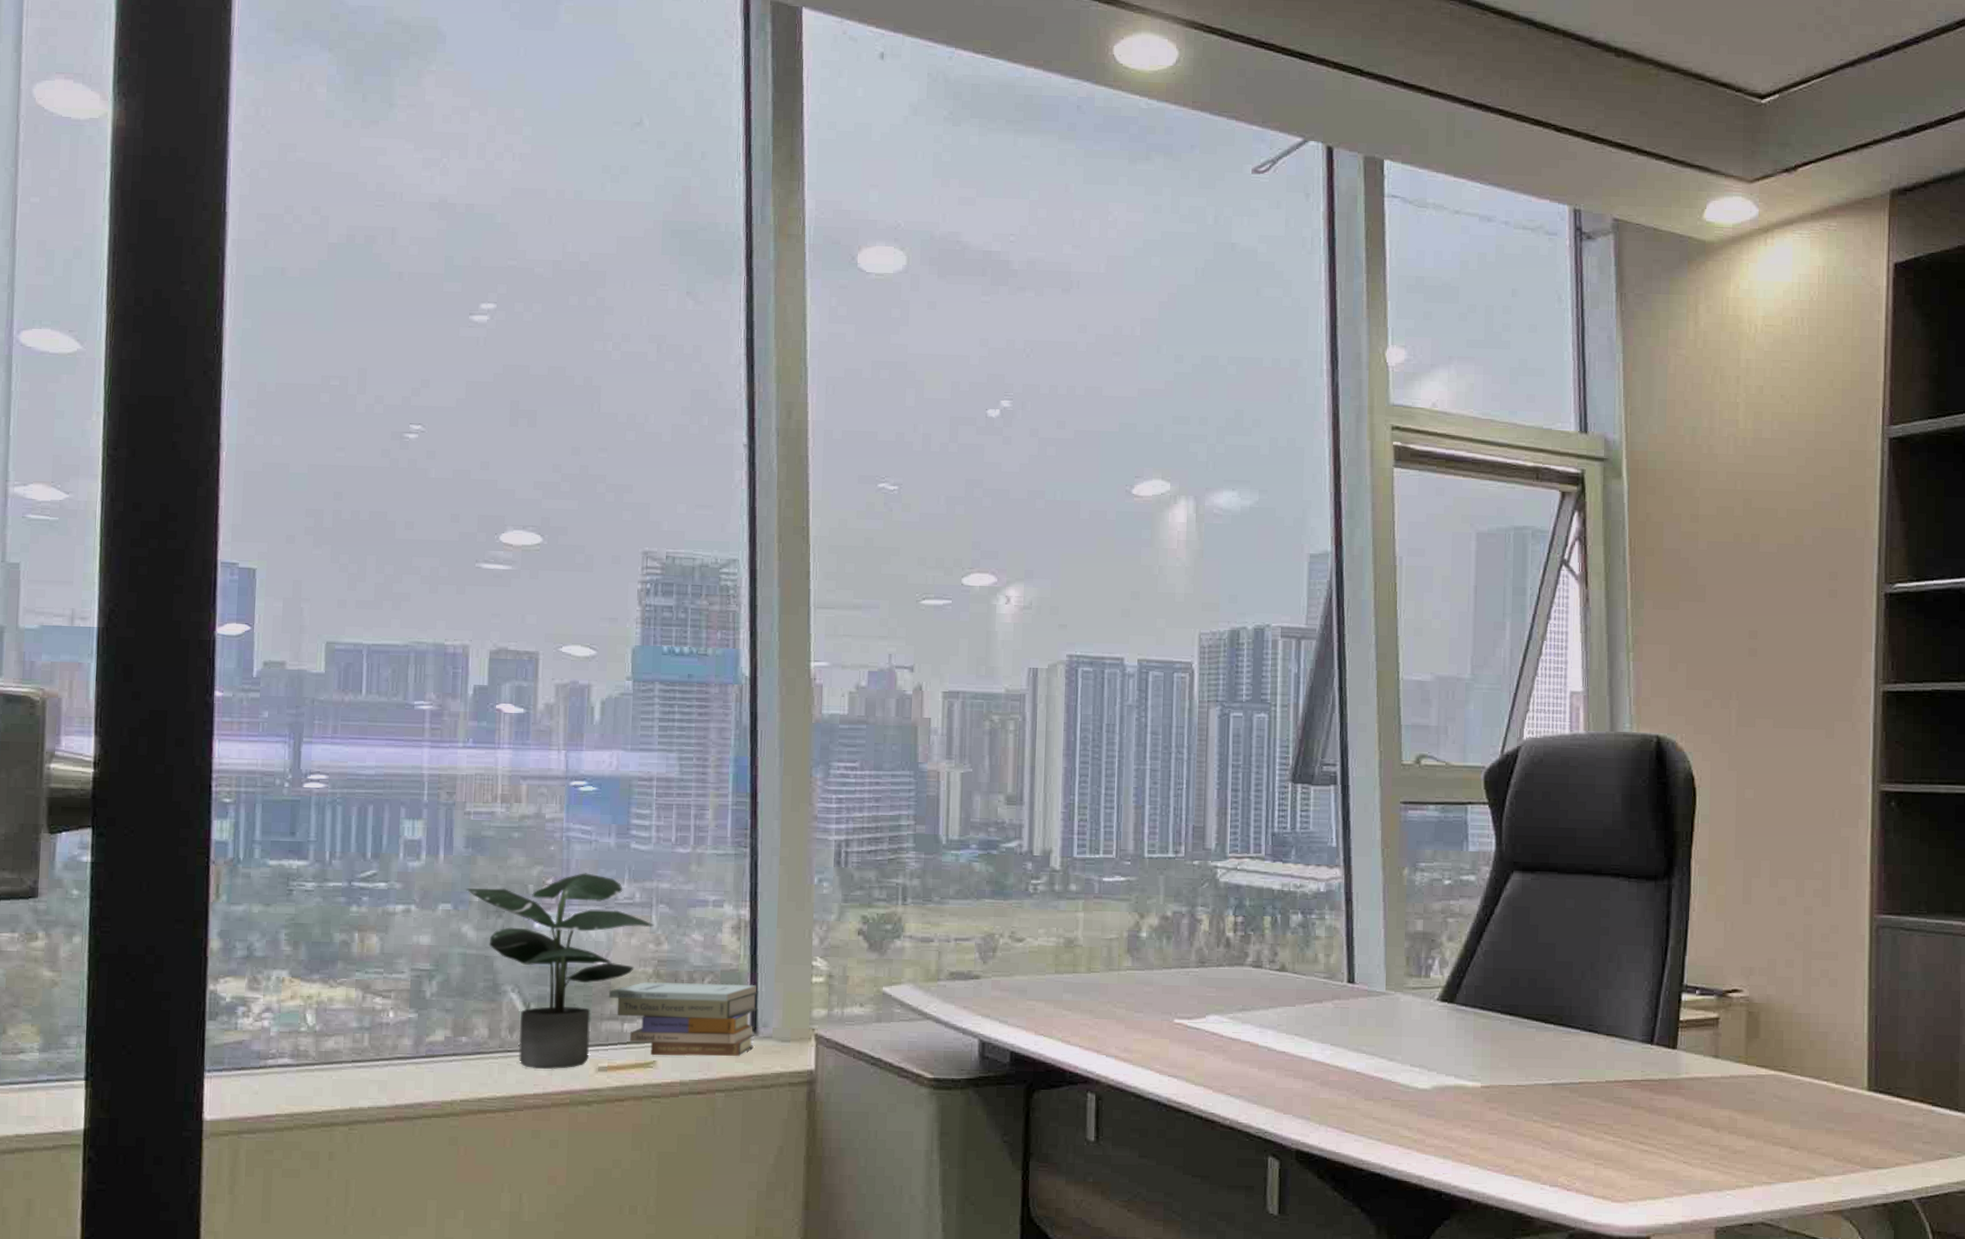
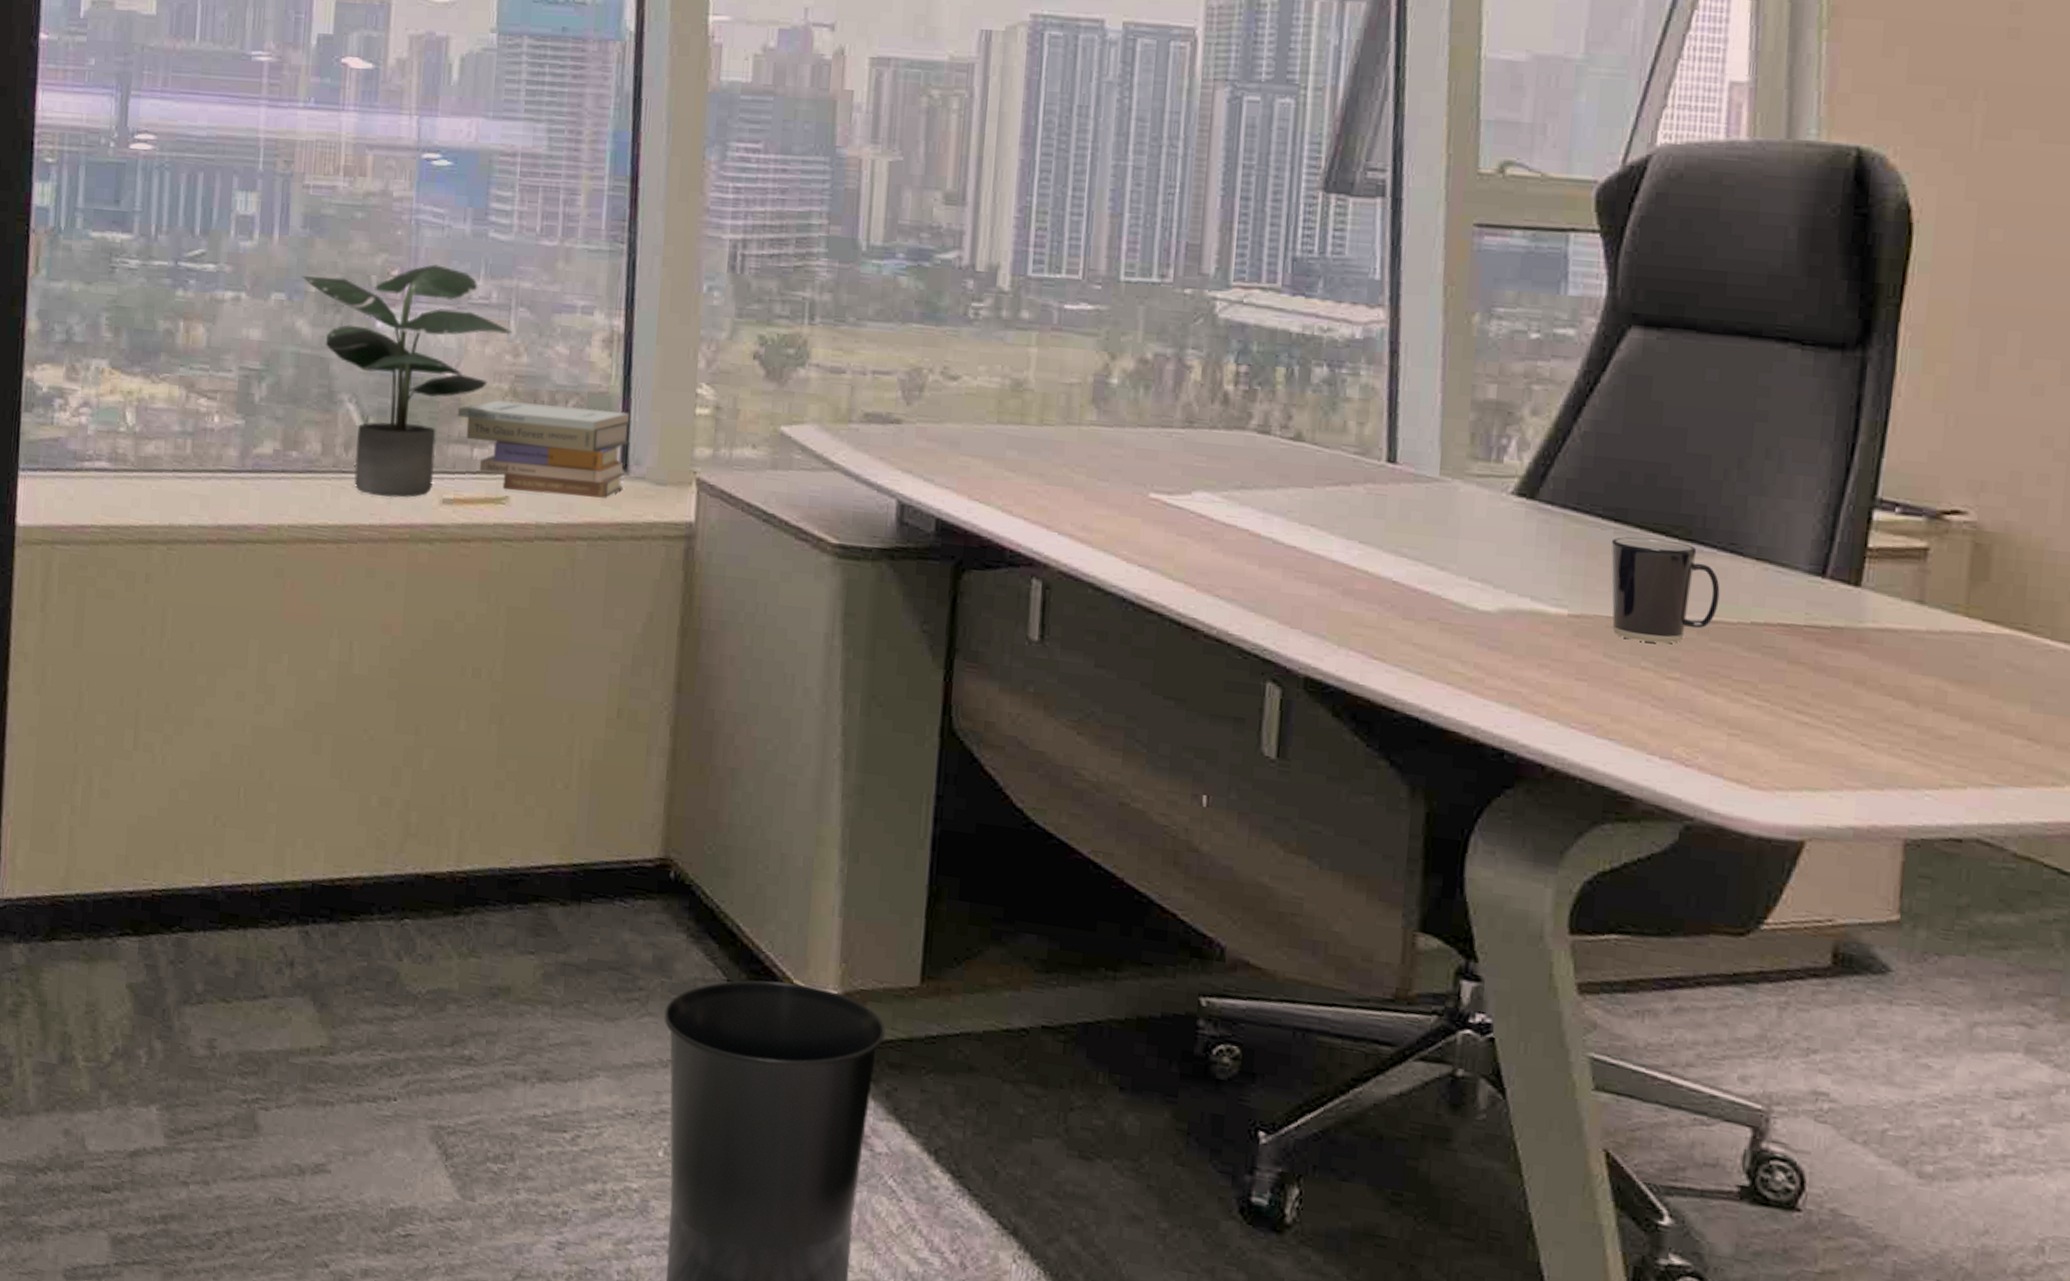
mug: none [1508,1025,1584,1102] -> present [1610,537,1720,644]

